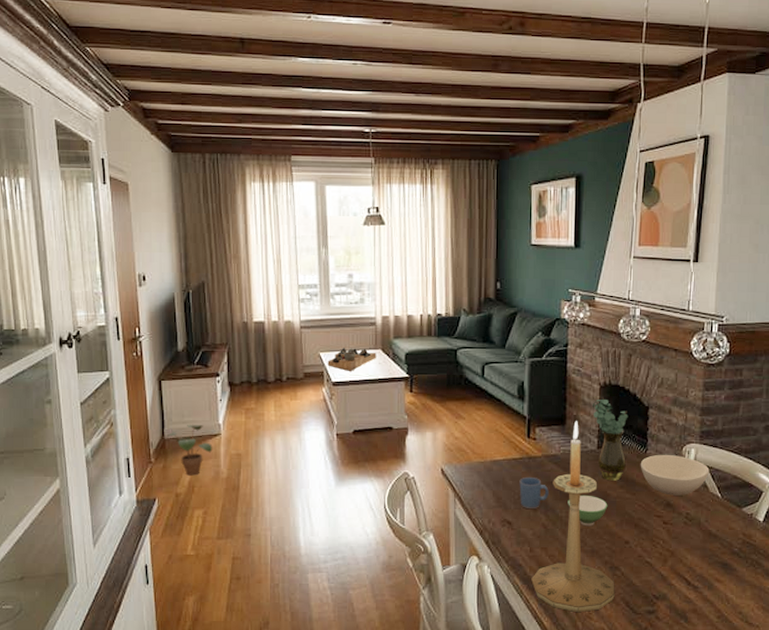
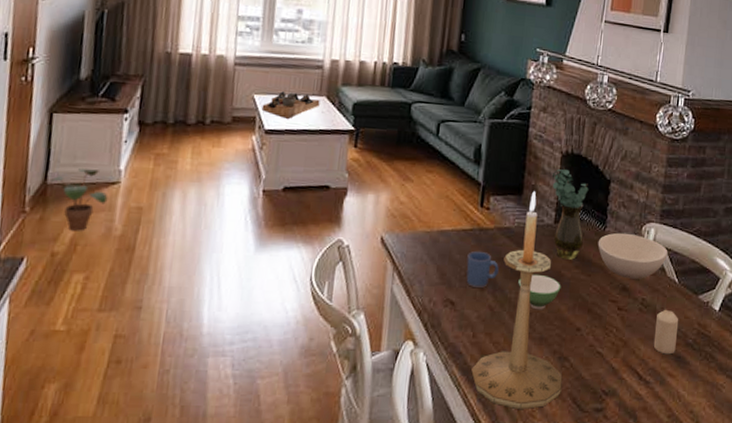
candle: none [699,522,724,562] -> present [653,309,679,355]

